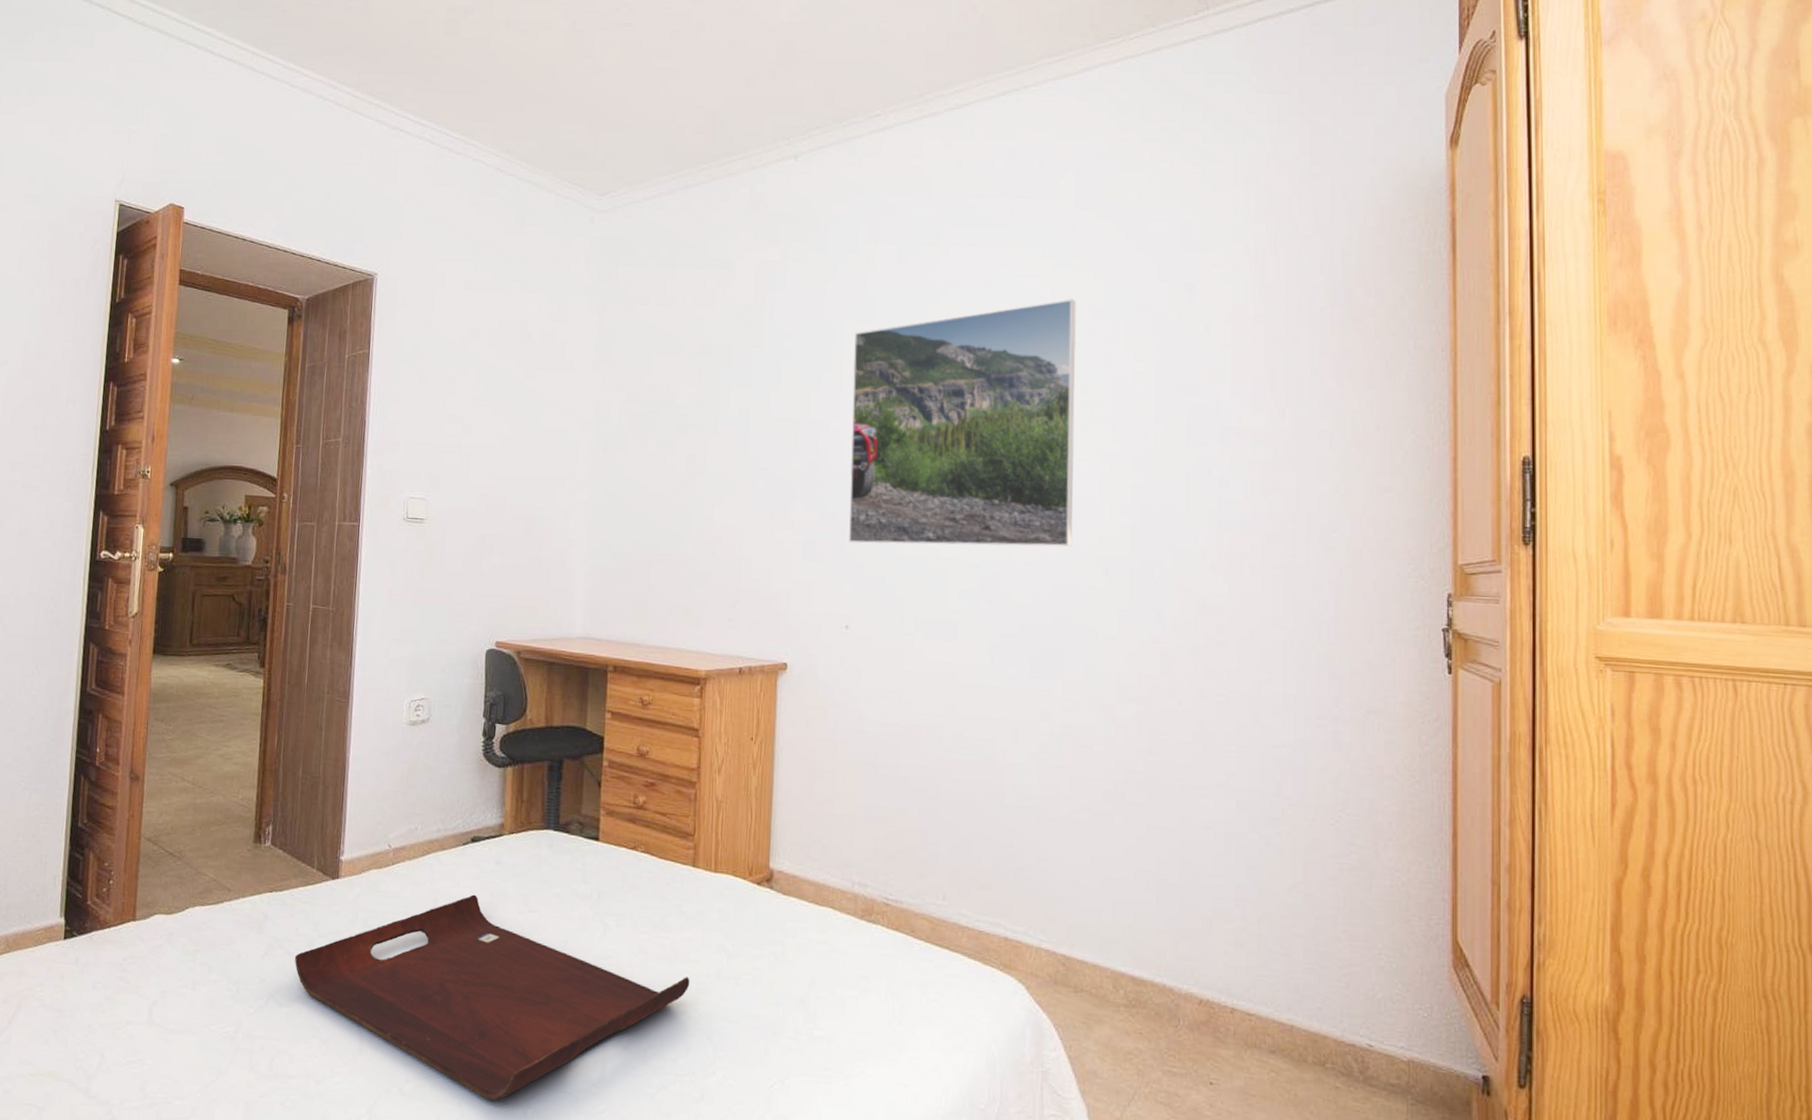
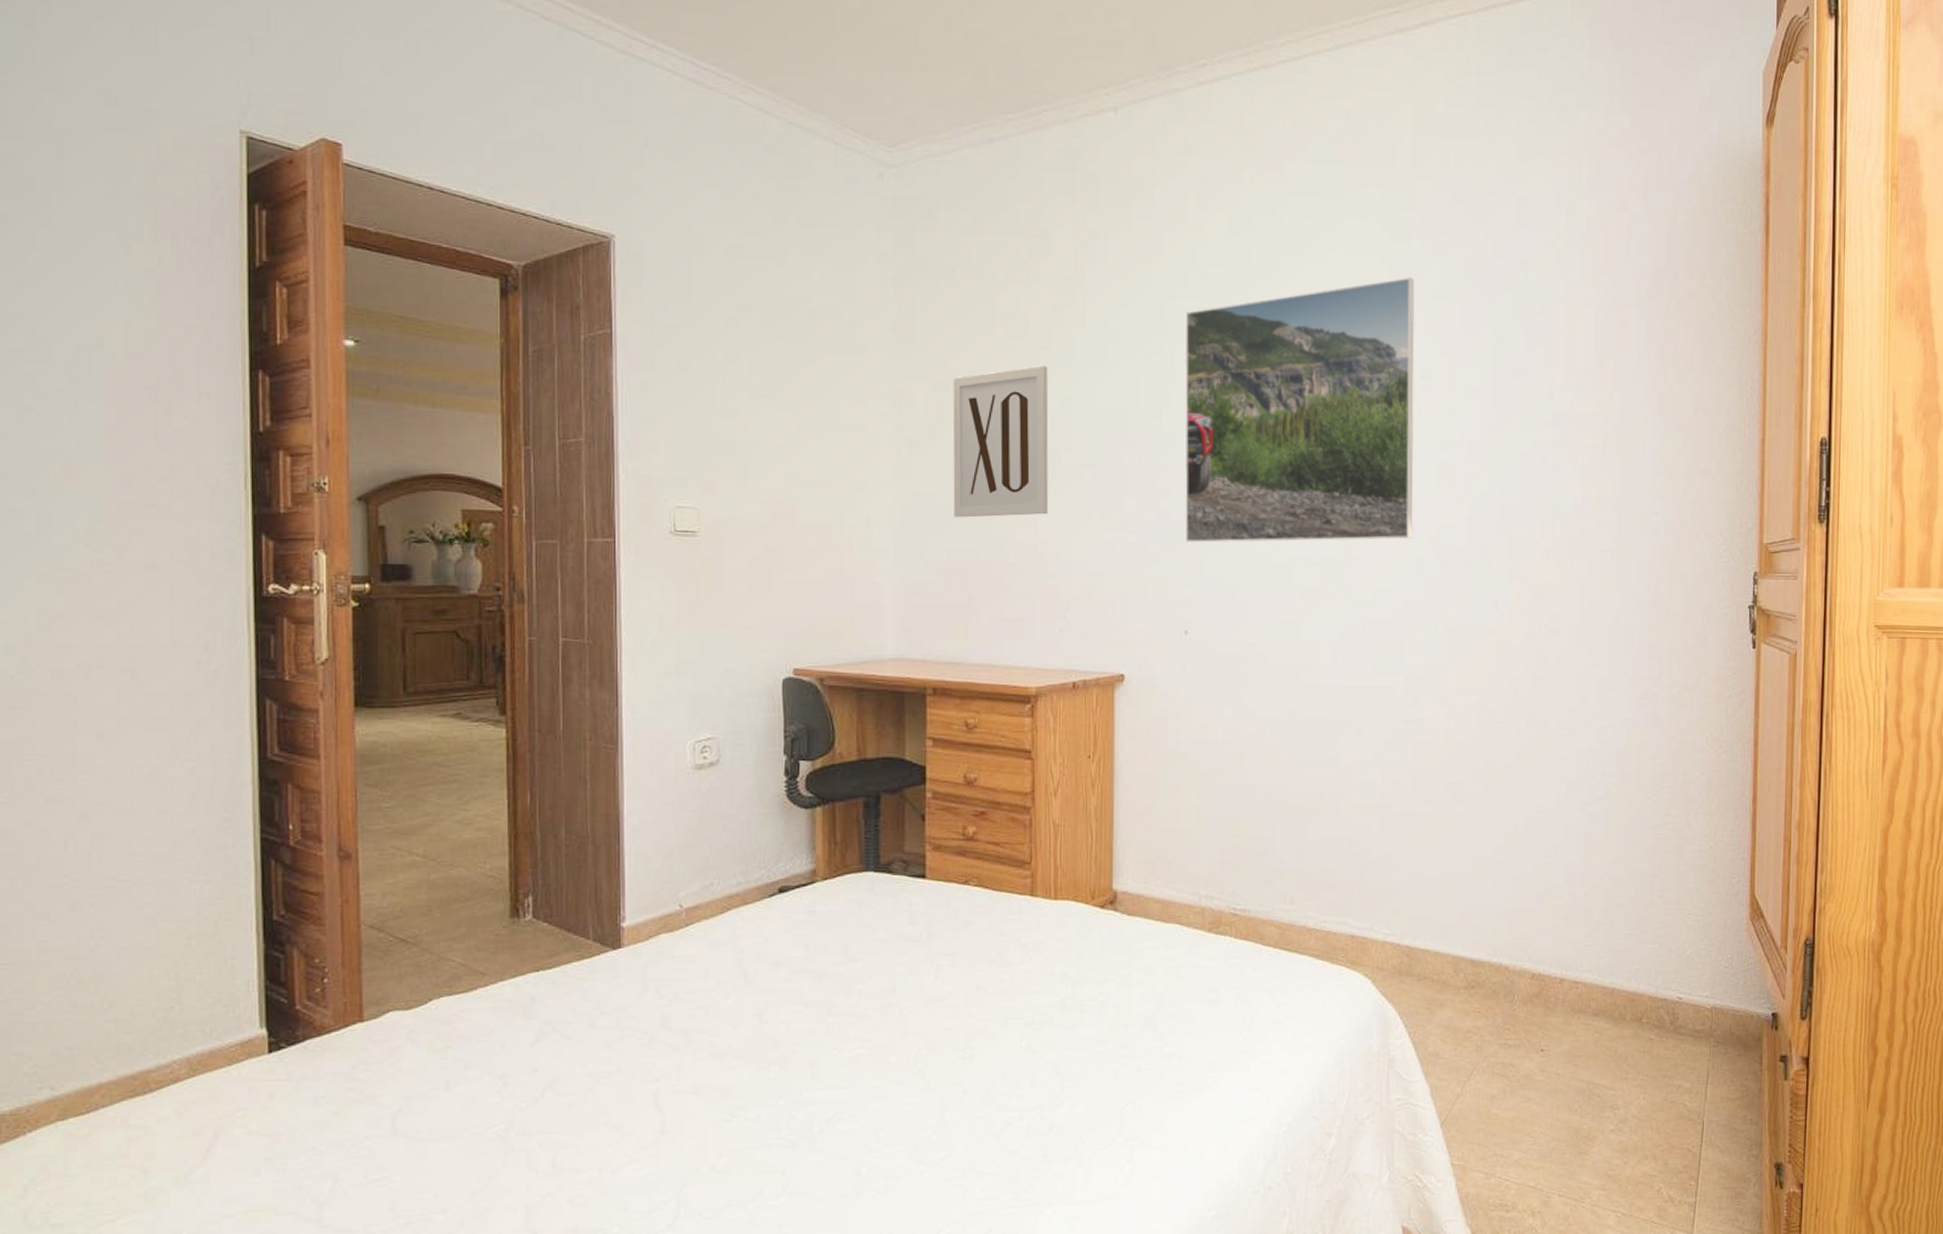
serving tray: present [295,894,690,1101] -> none [574,949,1033,1164]
wall art: none [639,380,728,514] -> present [952,365,1049,518]

